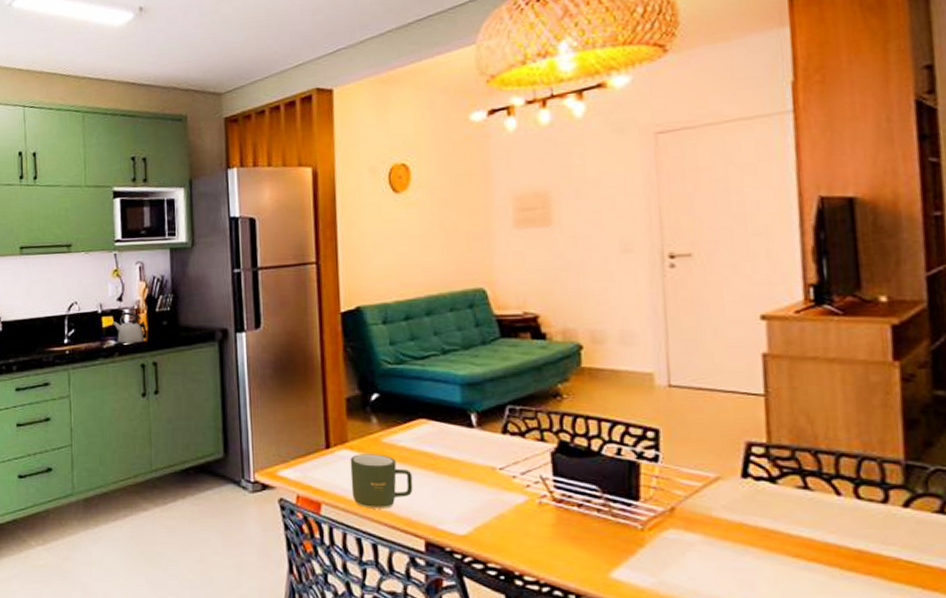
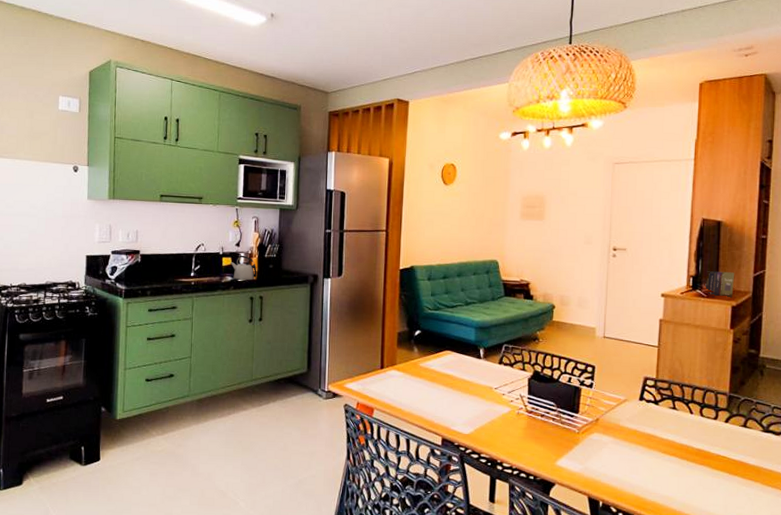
mug: present [350,454,413,509] -> none [395,374,438,414]
books: none [838,273,892,314] -> present [705,271,734,298]

